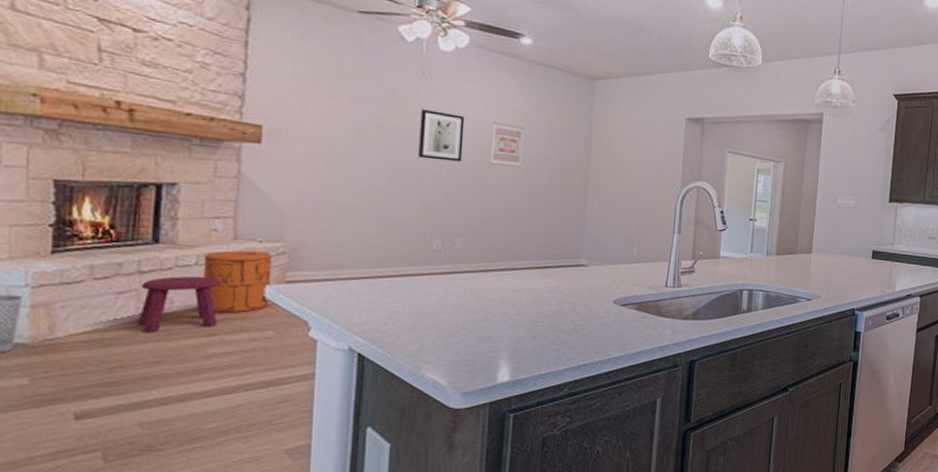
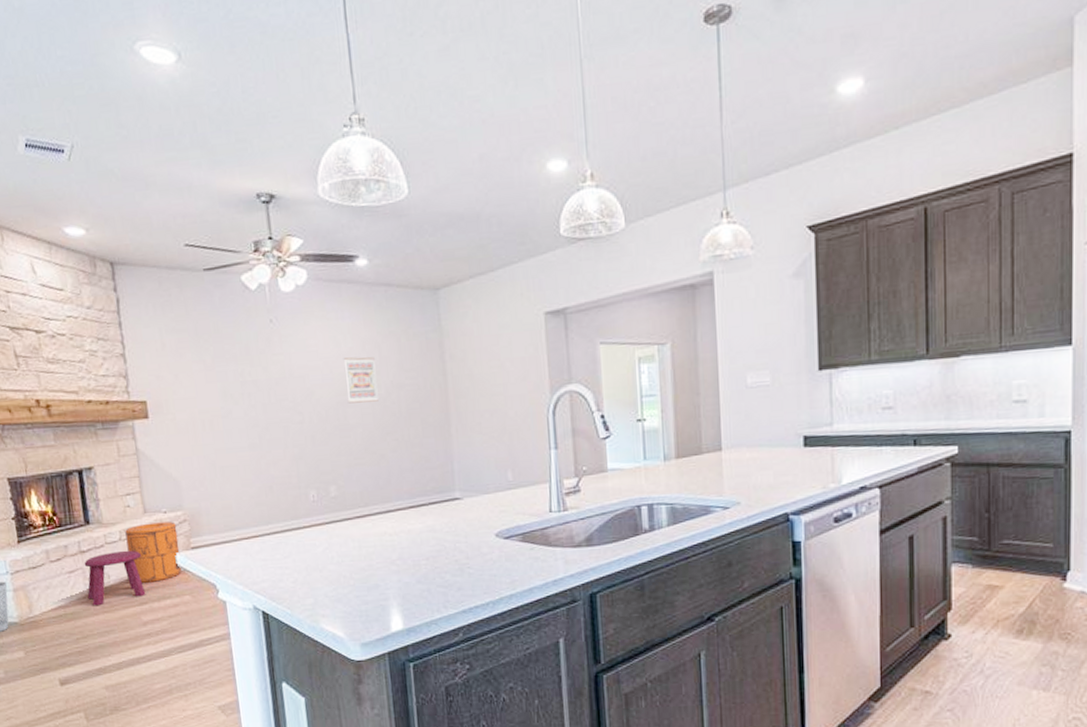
wall art: present [418,109,465,162] -> none [275,356,321,409]

